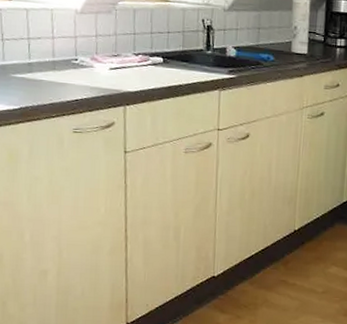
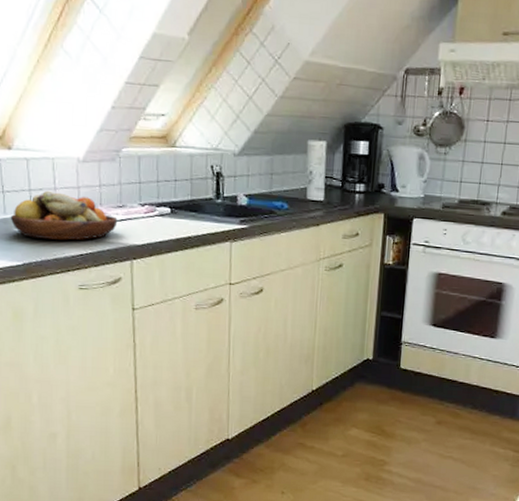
fruit bowl: none [8,39,112,86] -> present [10,190,118,240]

